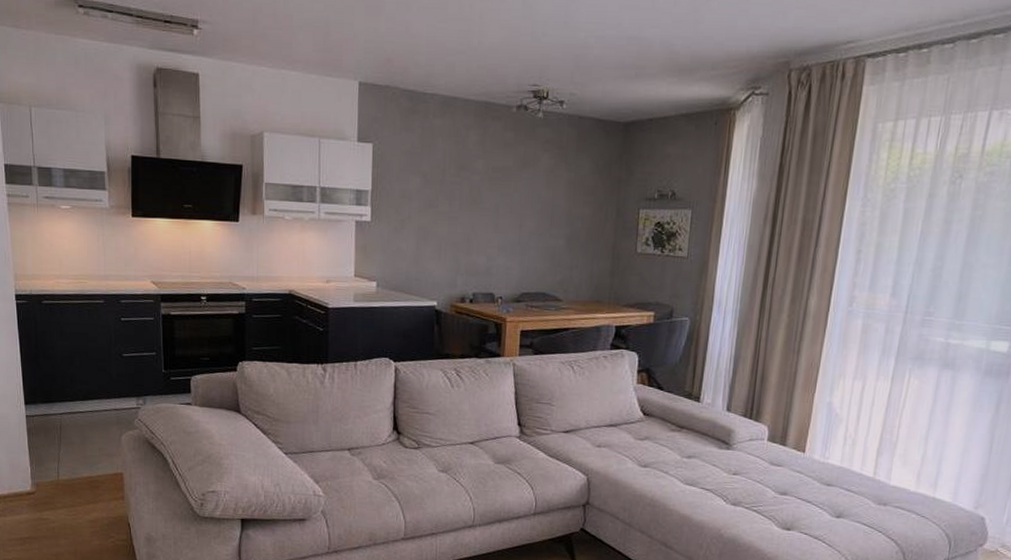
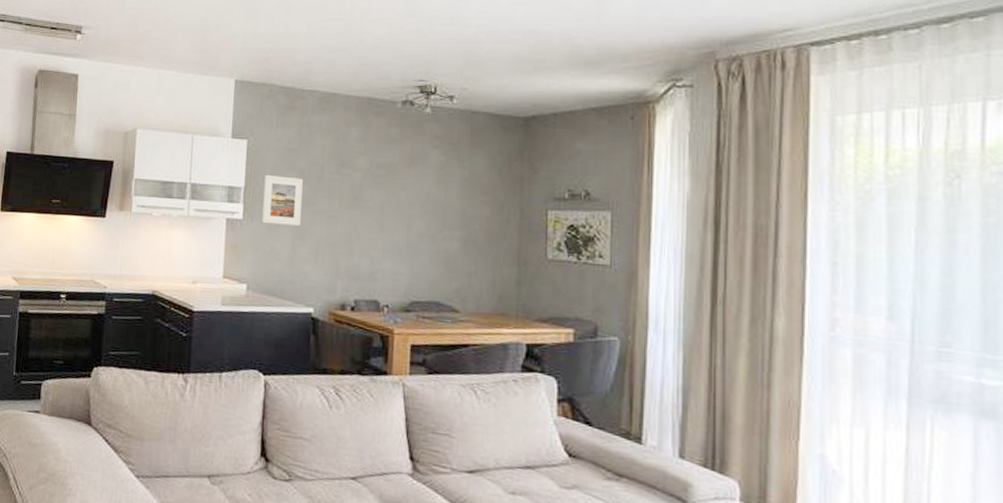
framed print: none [389,179,427,227] -> present [262,175,304,226]

